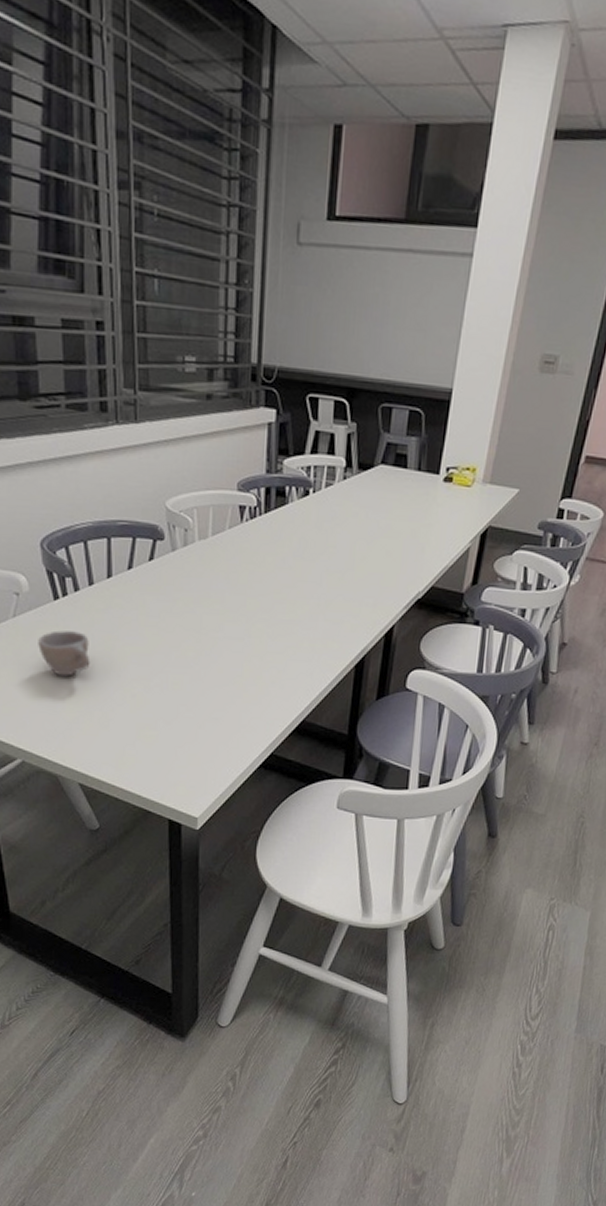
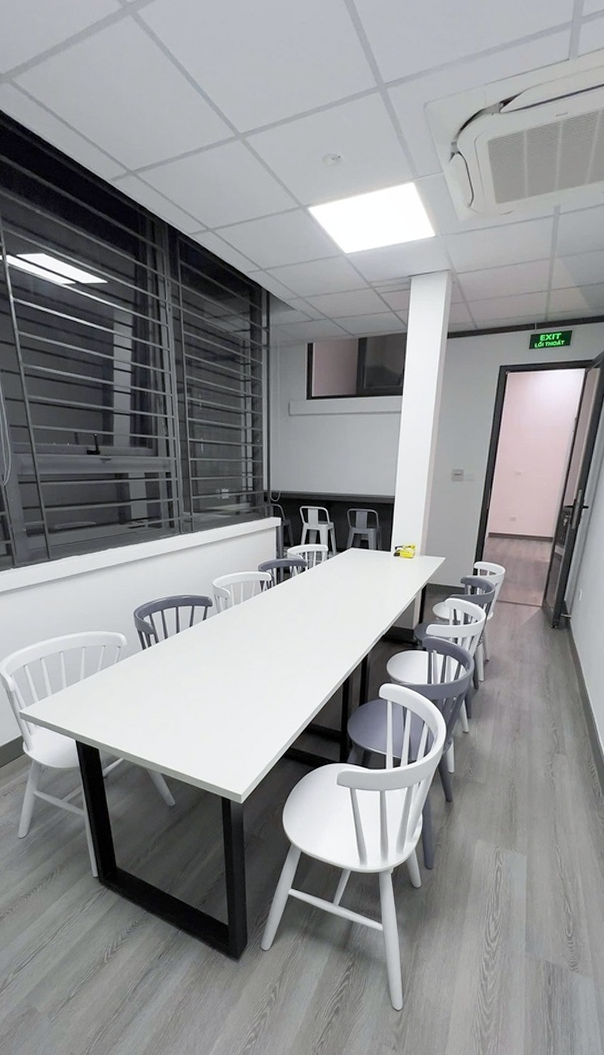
cup: present [38,630,91,677] -> none [133,670,167,700]

